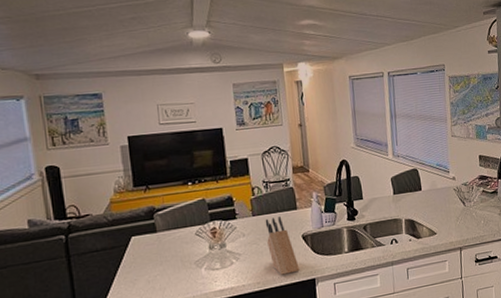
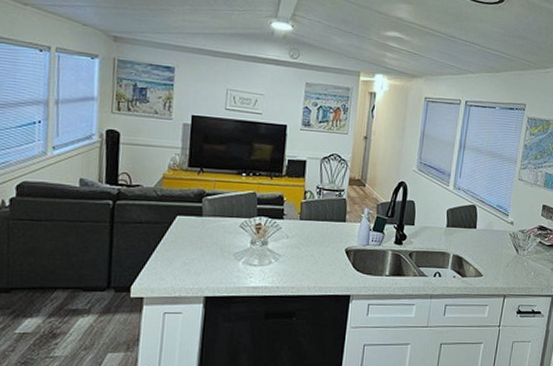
knife block: present [265,216,300,275] -> none [309,225,337,285]

